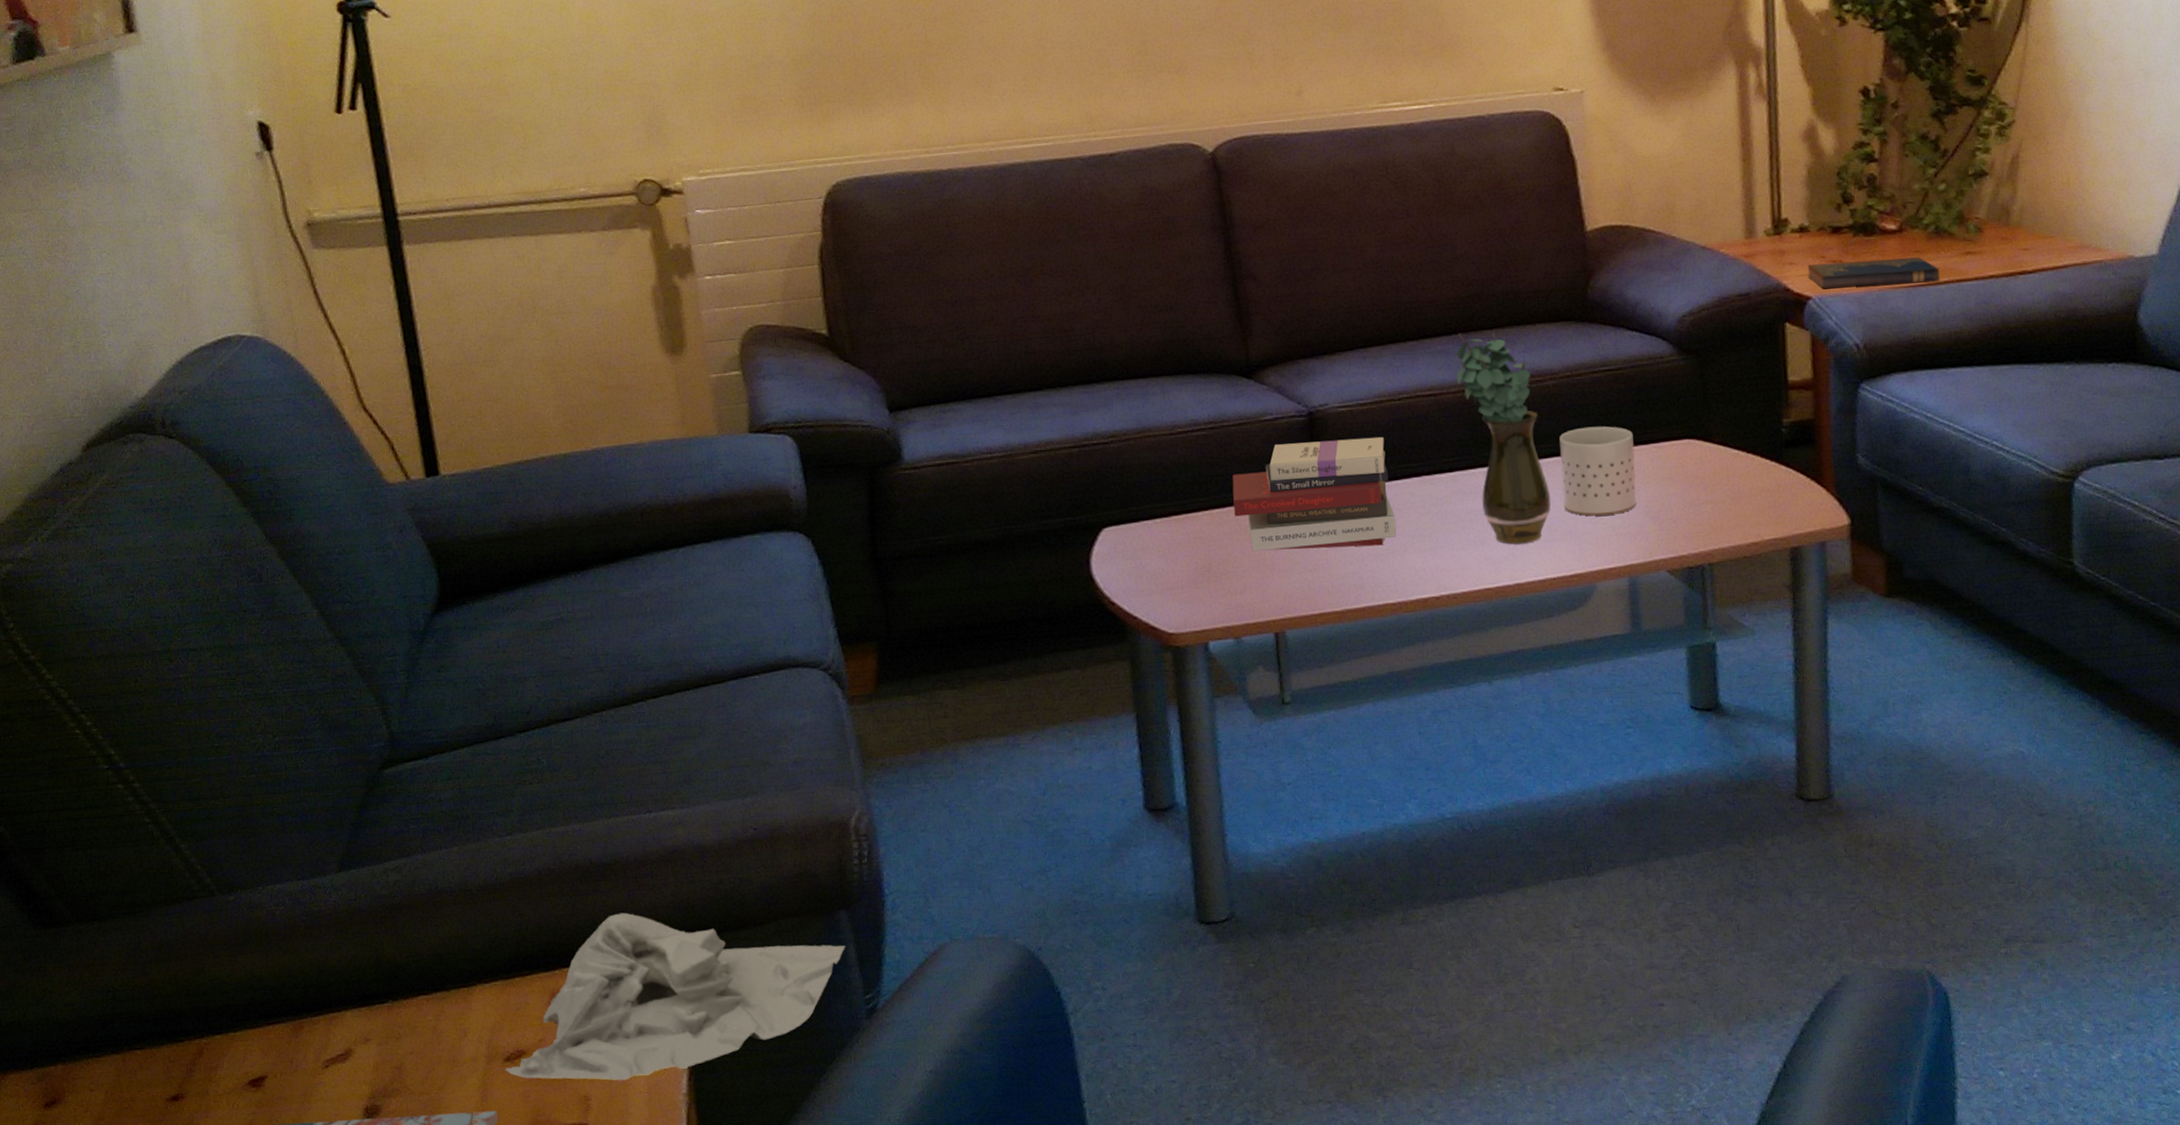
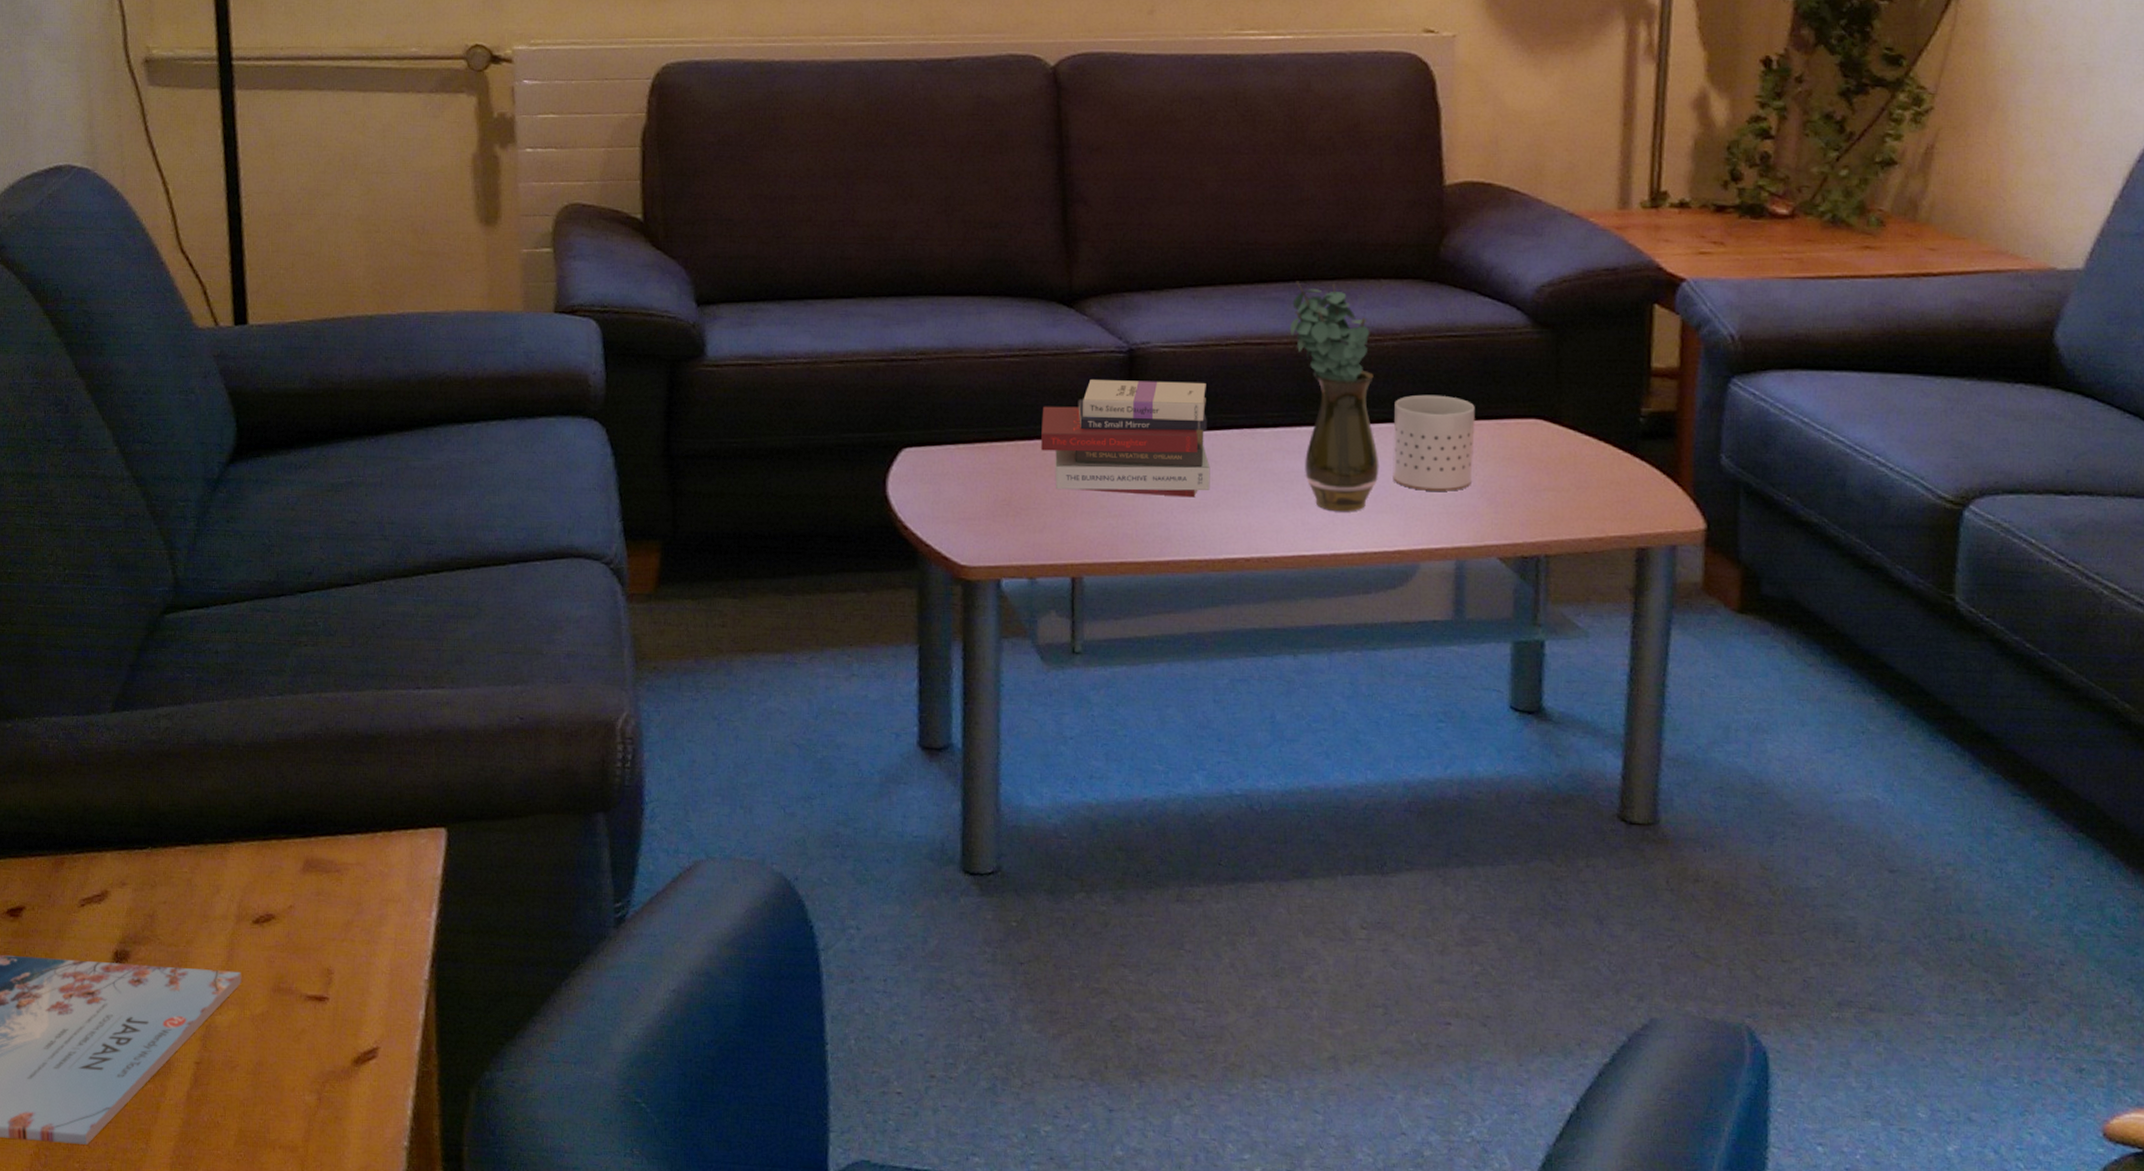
tissue: present [504,912,845,1081] -> none [252,787,600,959]
hardcover book: present [1807,257,1940,290] -> none [1684,244,1833,275]

